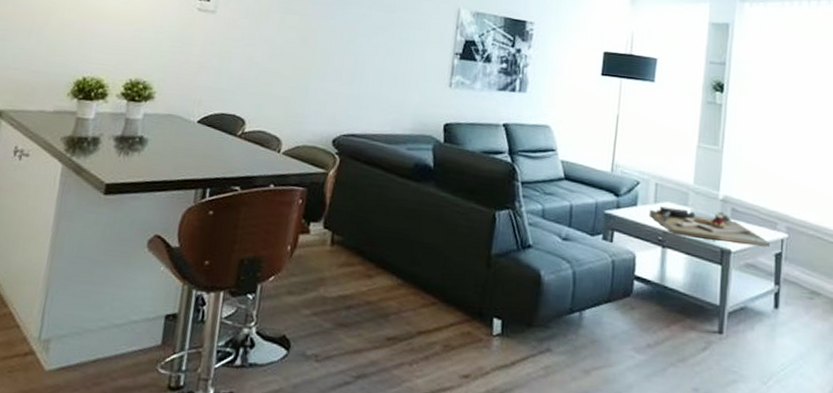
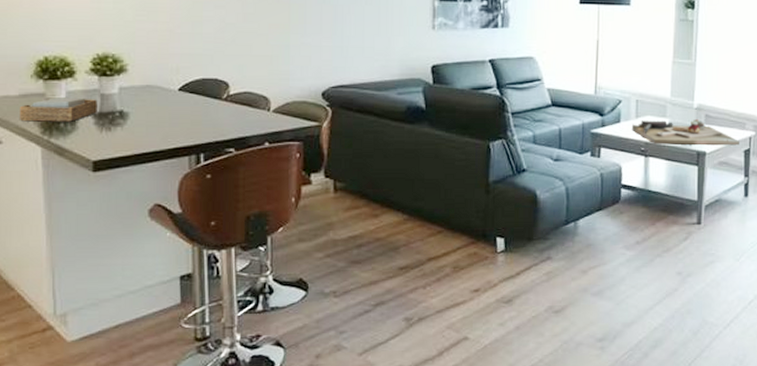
napkin holder: none [49,117,122,143] -> present [20,97,97,122]

